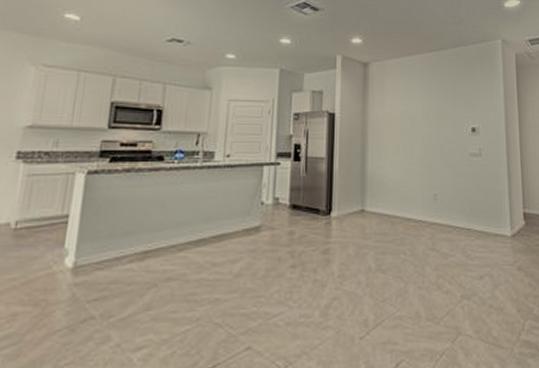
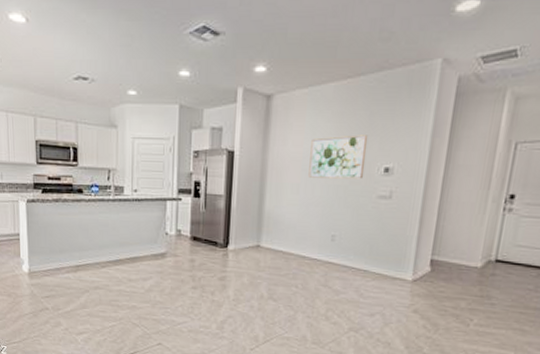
wall art: none [406,99,455,139] -> present [308,135,368,179]

